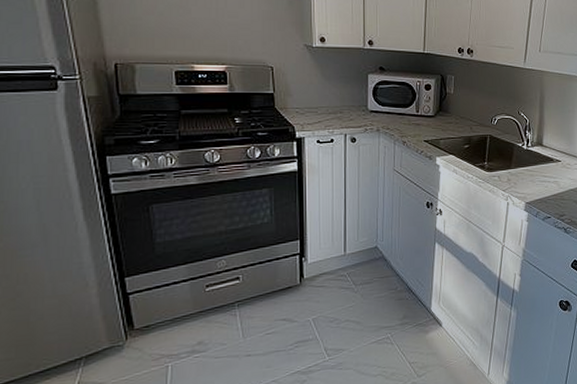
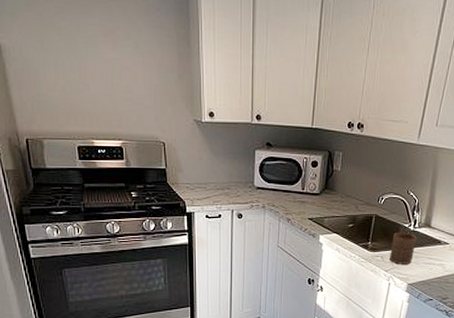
cup: none [505,152,531,184] -> present [389,233,417,264]

